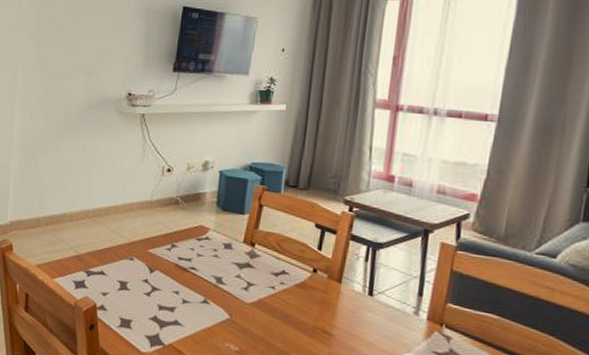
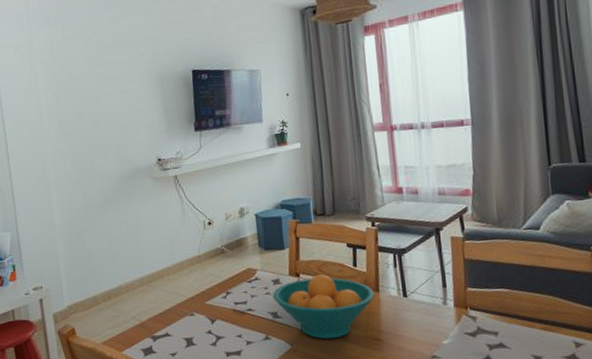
fruit bowl: none [220,249,335,321] -> present [272,274,375,340]

